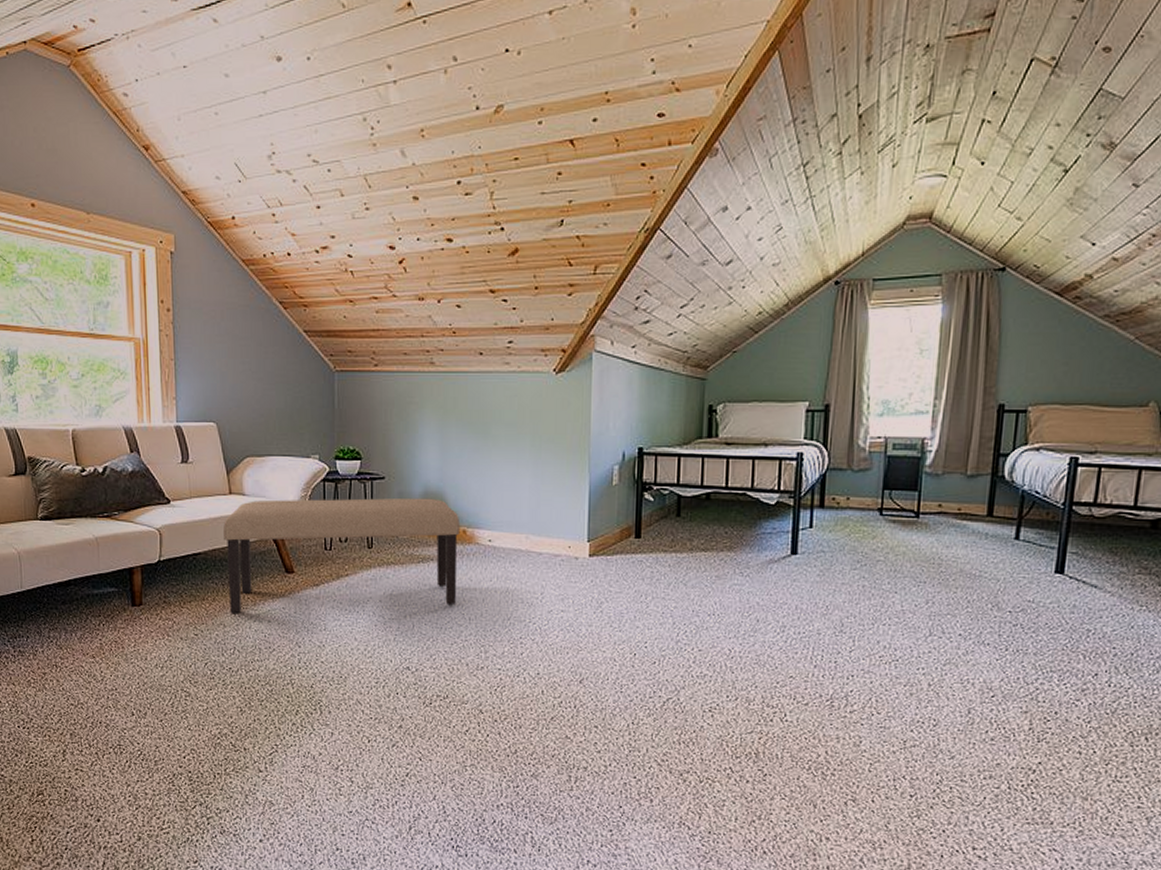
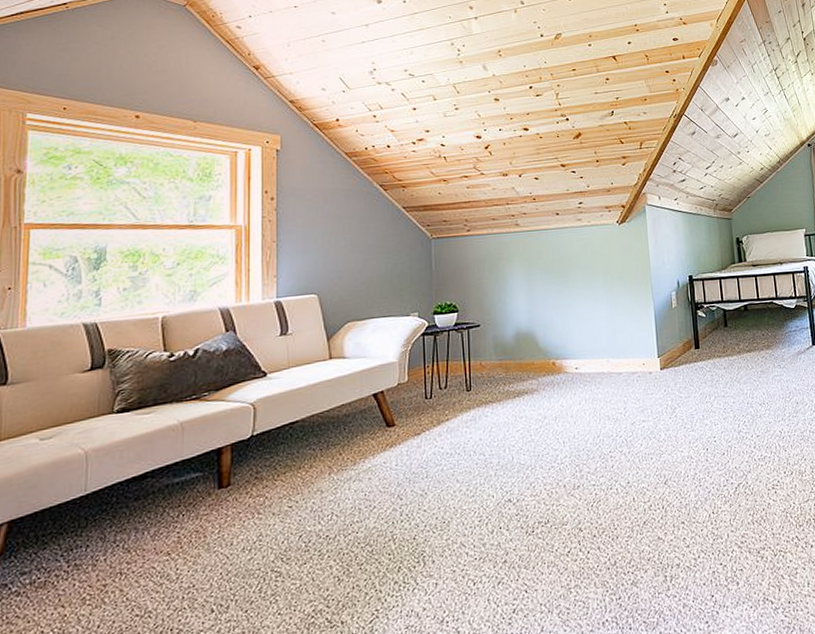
bench: present [223,497,459,614] -> none [323,338,550,478]

